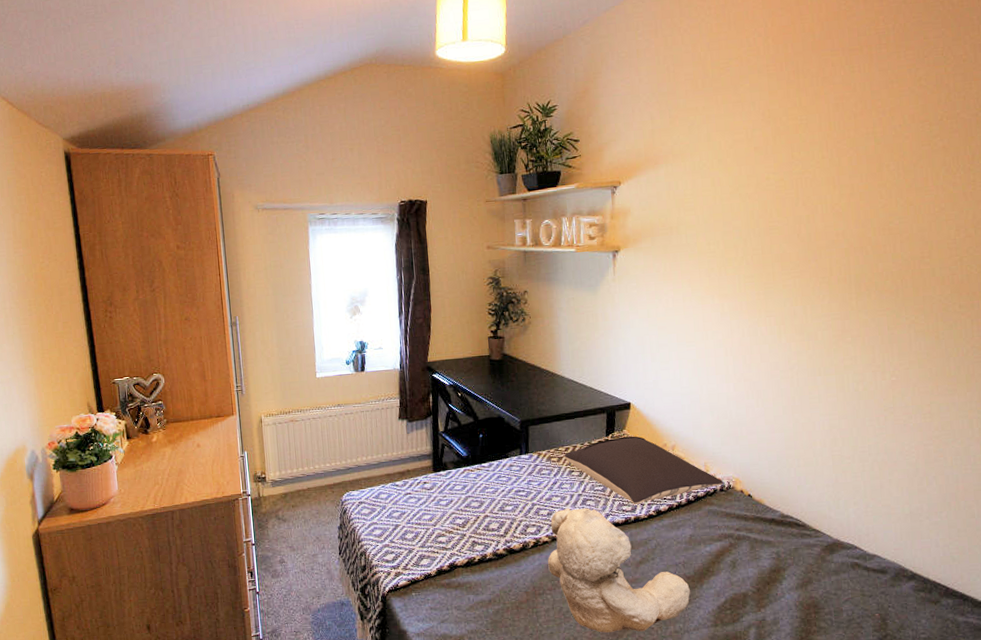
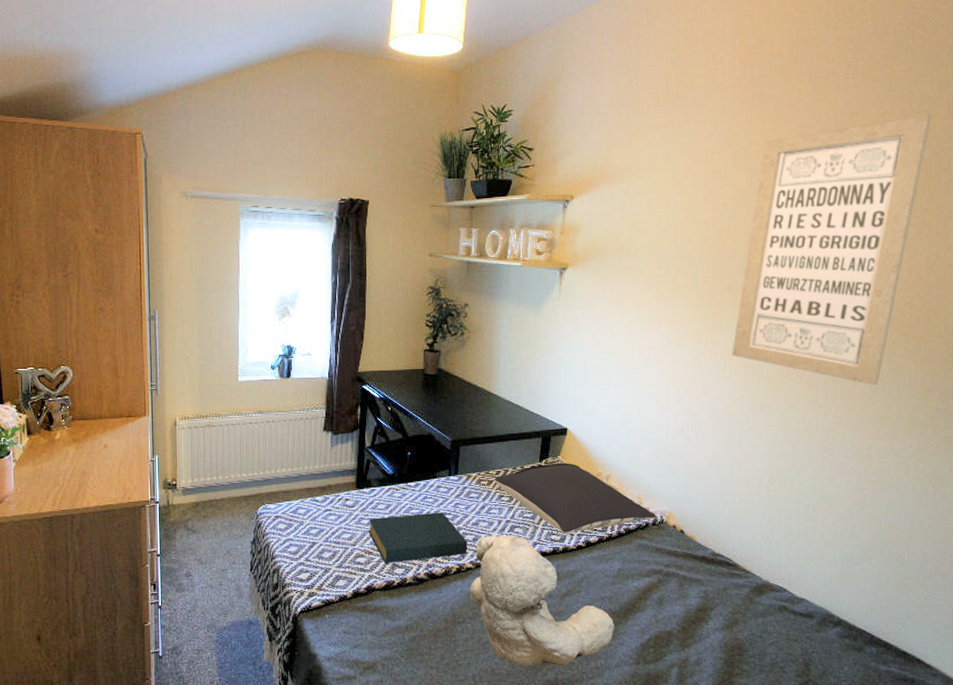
hardback book: none [447,489,543,541] -> present [368,512,467,563]
wall art: none [786,77,968,343] -> present [732,115,932,386]

